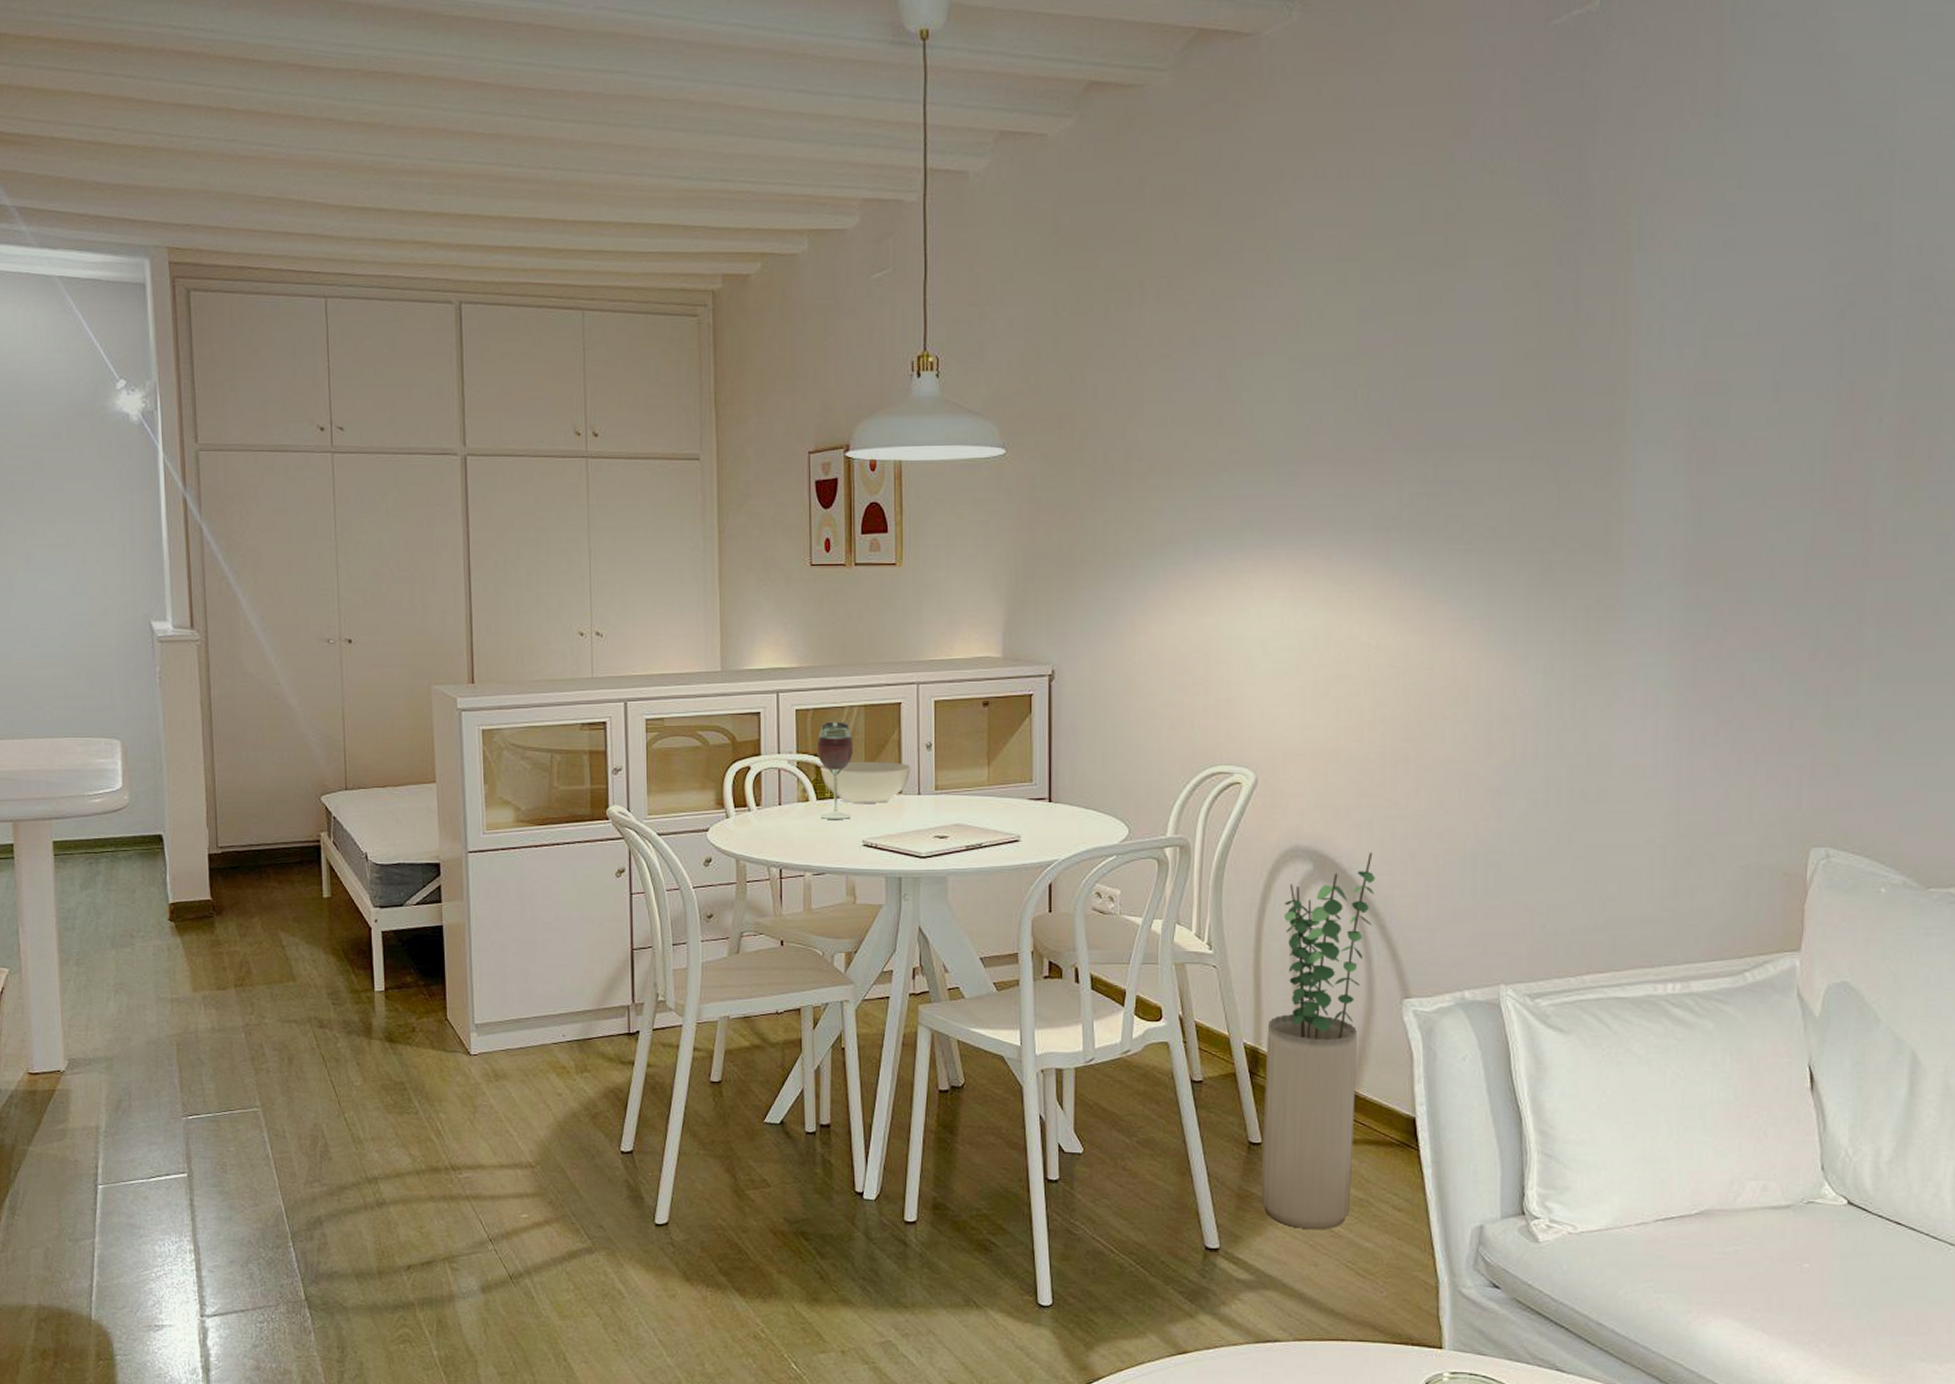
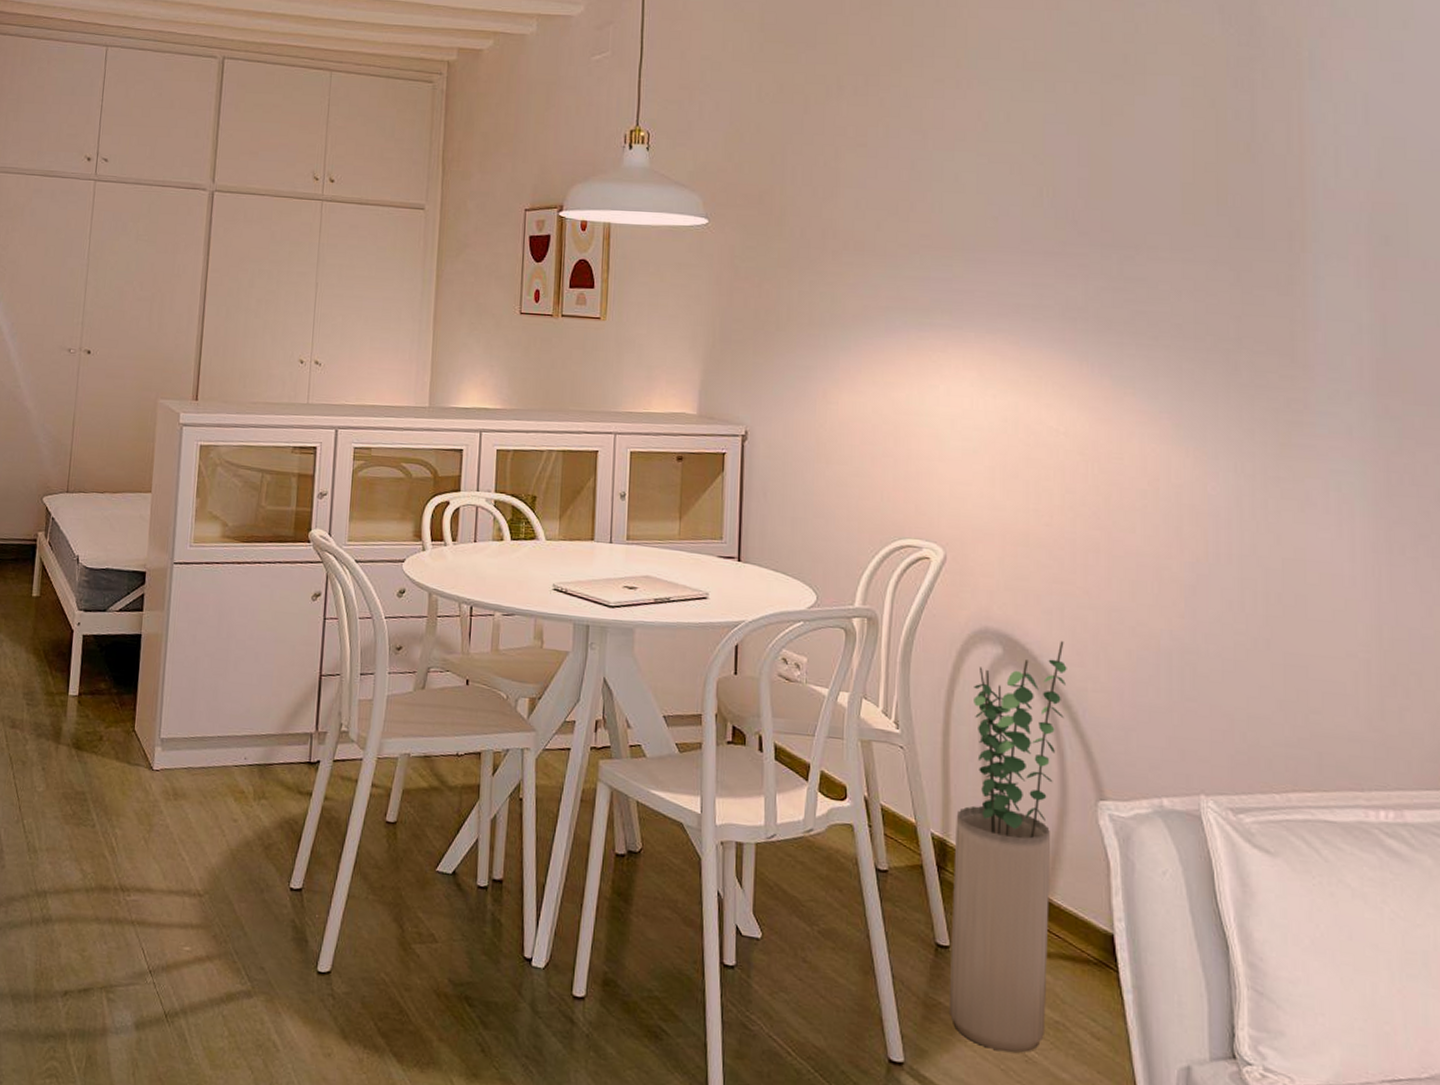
wineglass: present [817,722,854,819] -> none [514,464,551,562]
bowl: present [820,761,911,803] -> none [516,504,605,549]

